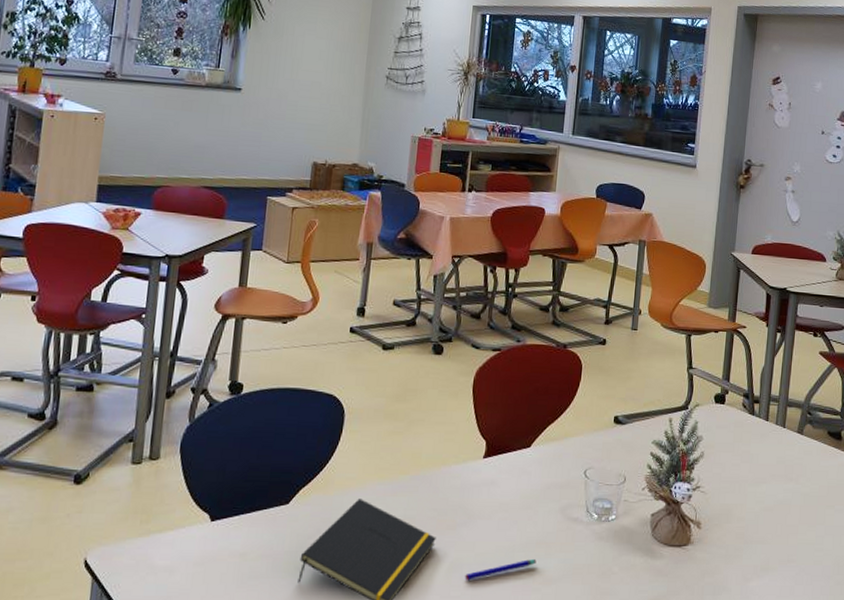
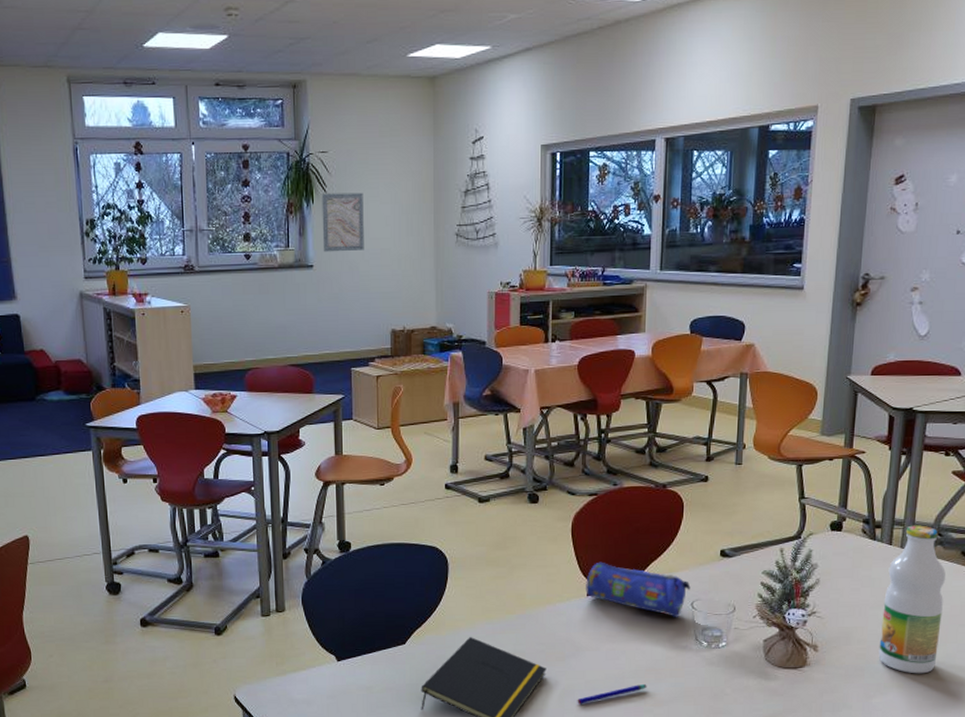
wall art: none [253,20,301,80] -> present [321,192,364,252]
pencil case: none [482,421,585,486] -> present [586,562,691,617]
bottle: none [756,402,815,556] -> present [878,525,946,674]

